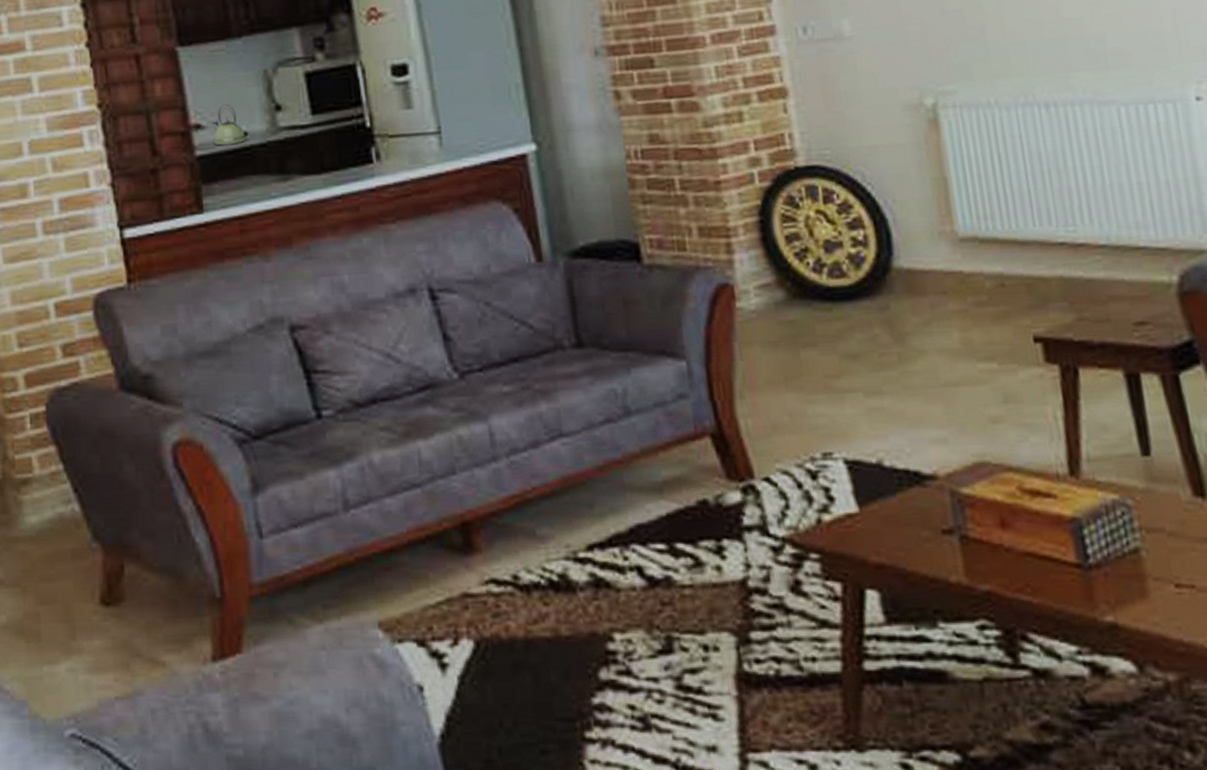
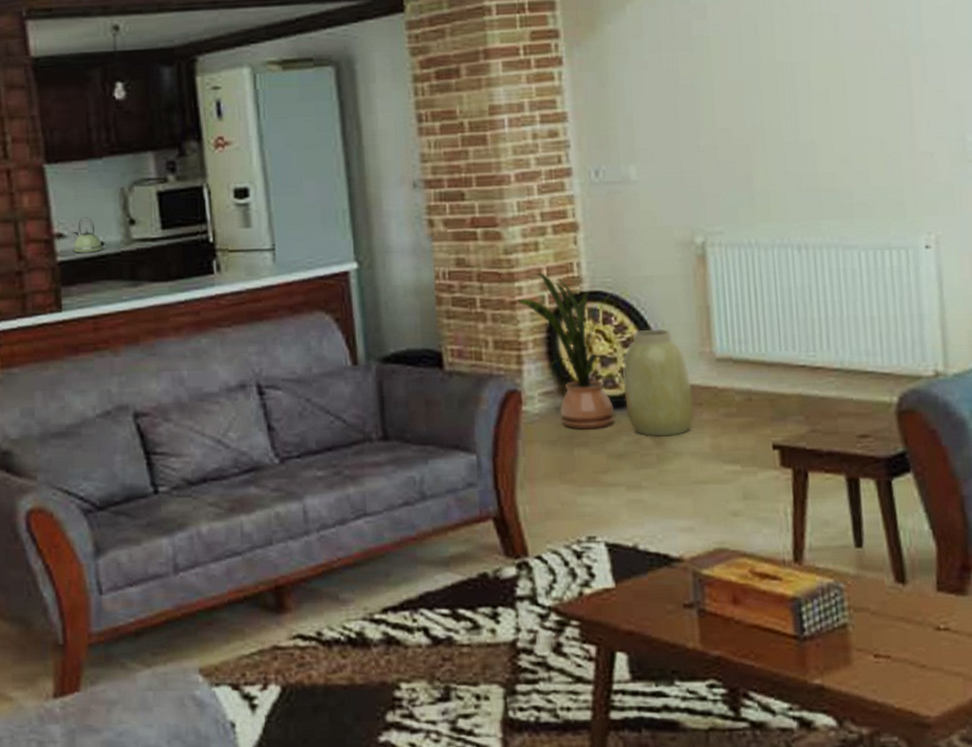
house plant: none [721,146,846,327] -> present [516,272,616,430]
vase: none [850,206,938,333] -> present [623,329,694,437]

